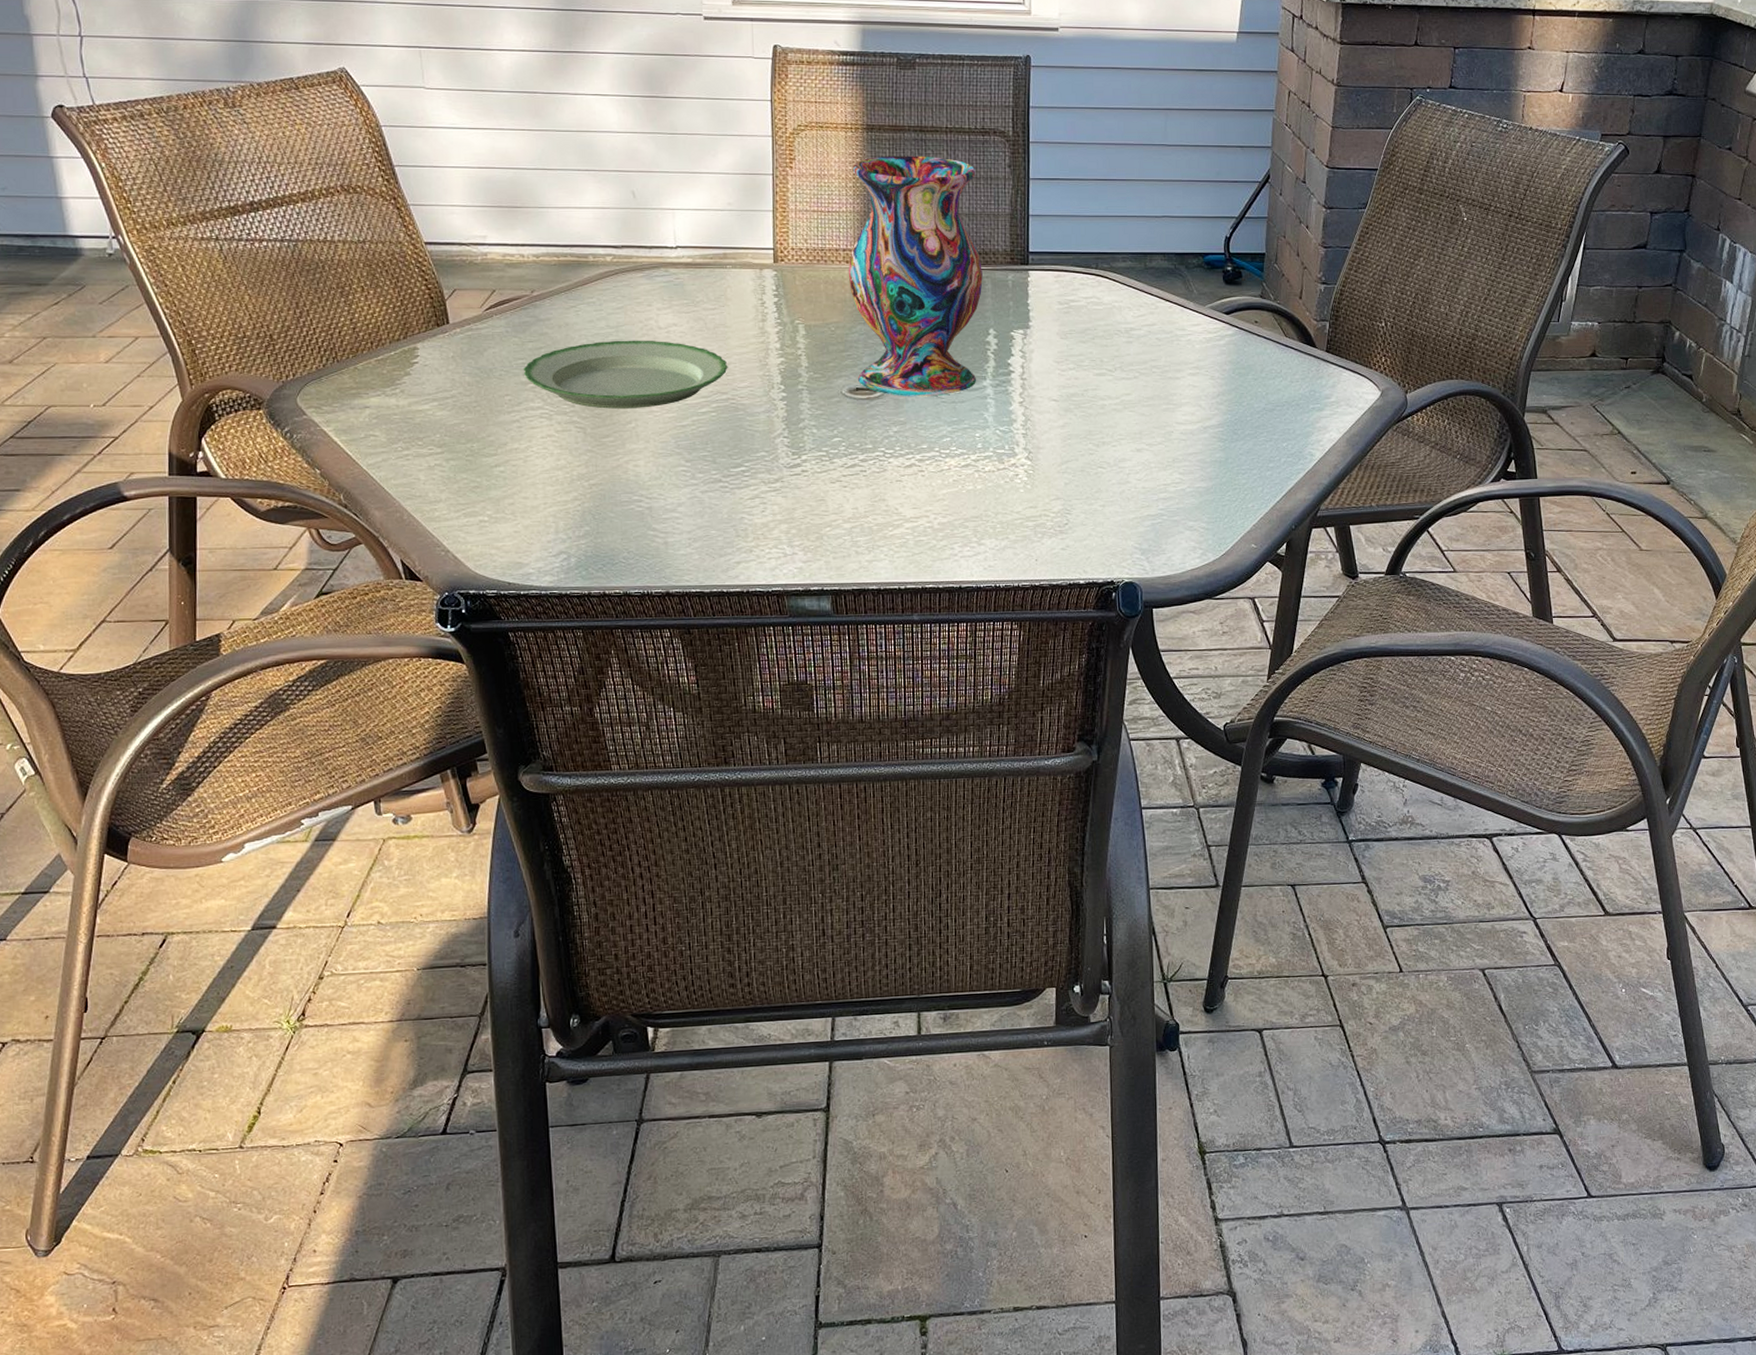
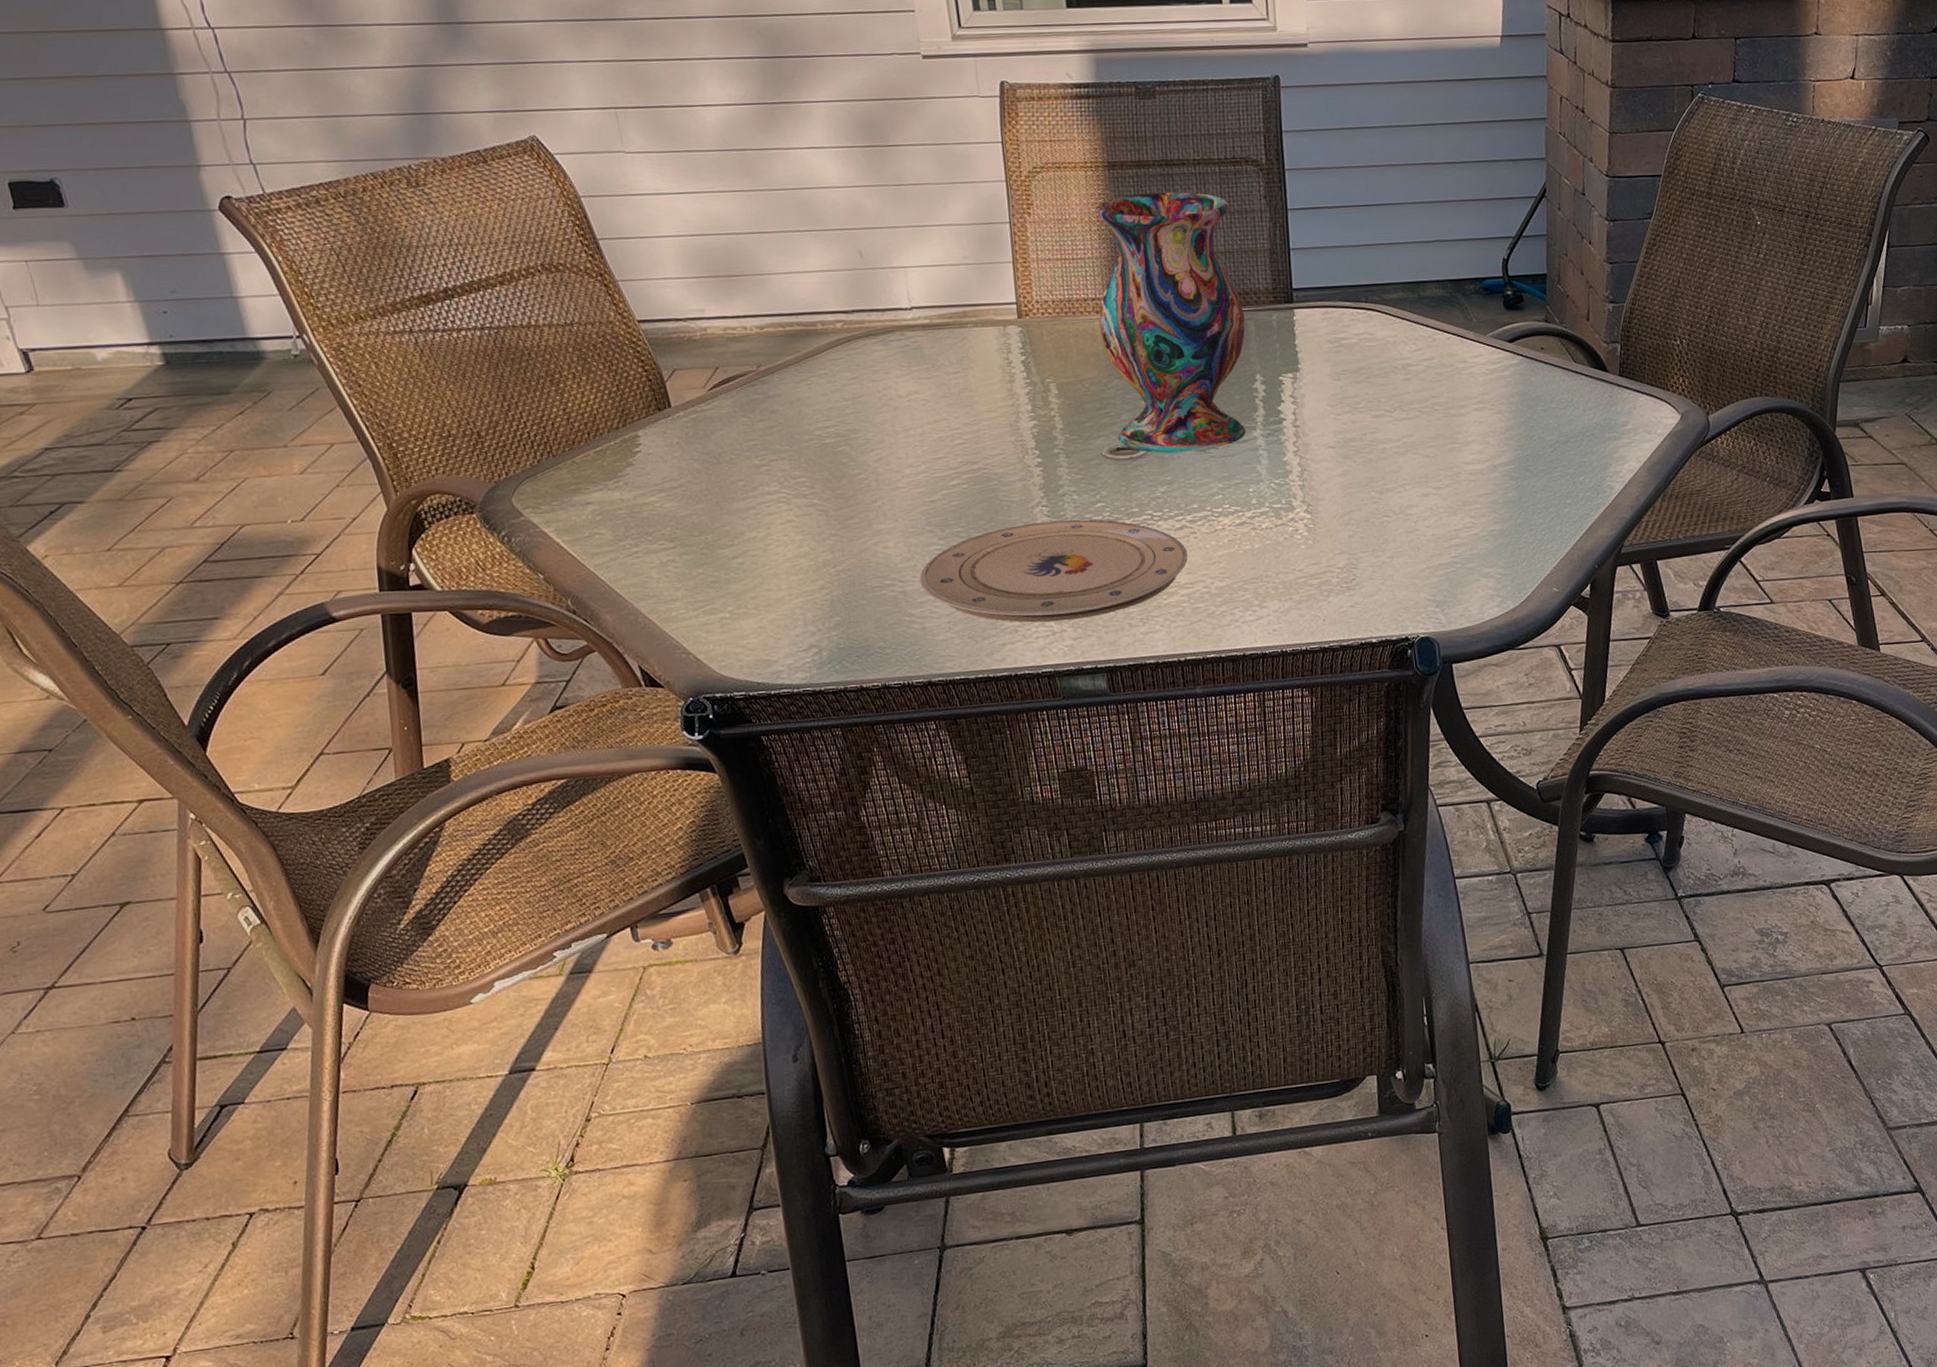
plate: present [523,340,728,409] -> none [755,410,977,489]
plate: none [665,451,915,545] -> present [919,519,1188,623]

